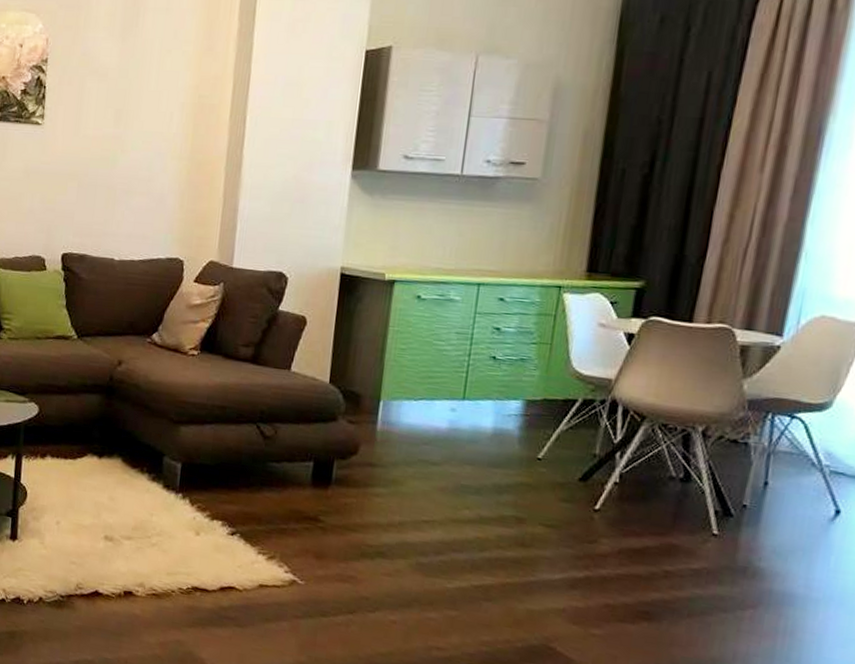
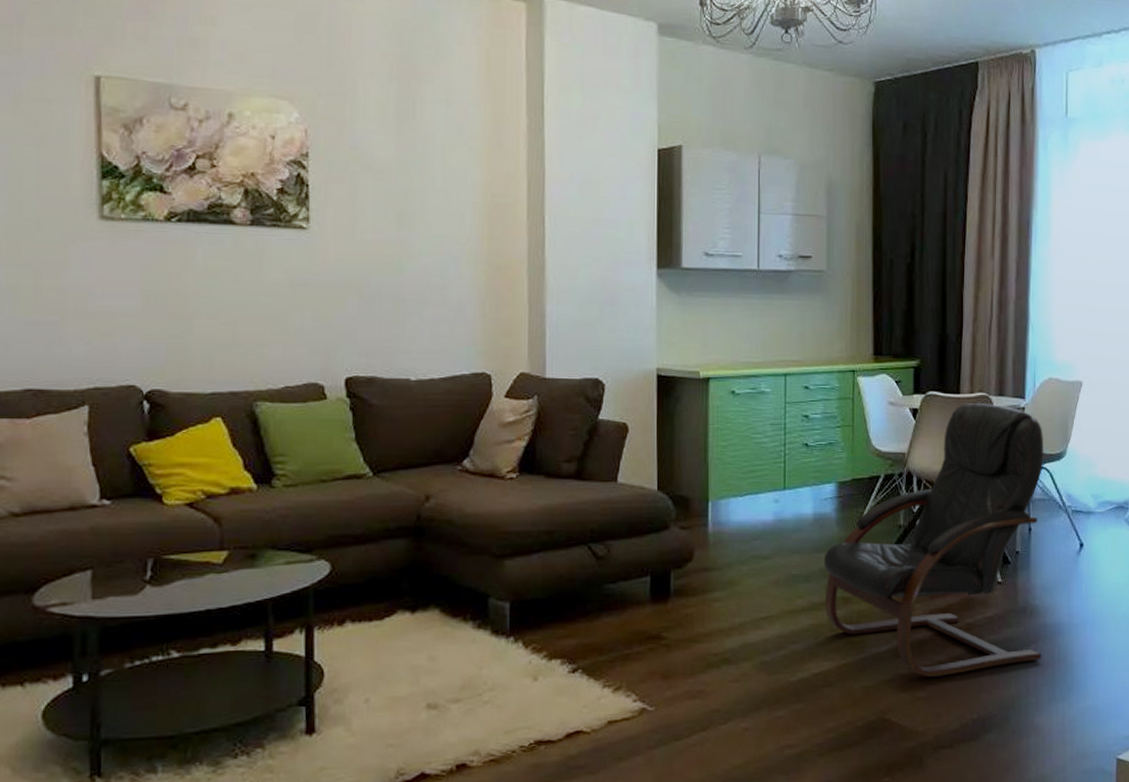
armchair: none [494,334,803,628] -> present [823,403,1043,677]

